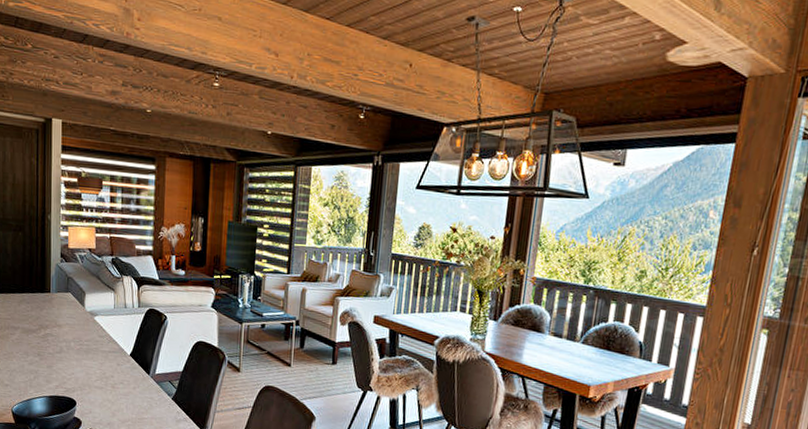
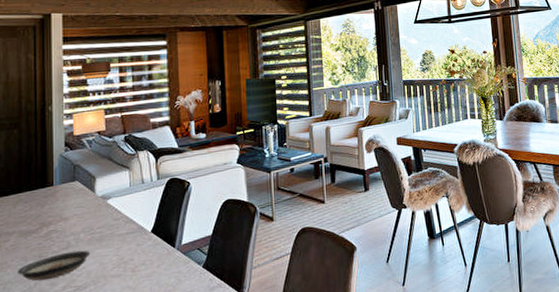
saucer: none [20,356,79,377] -> present [16,250,91,281]

